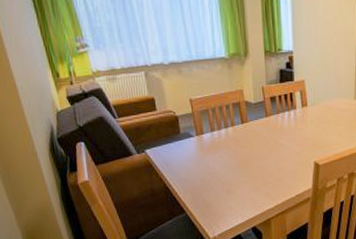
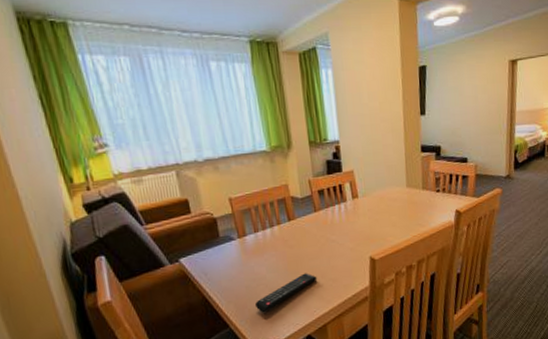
remote control: none [208,171,265,203] -> present [254,273,317,313]

